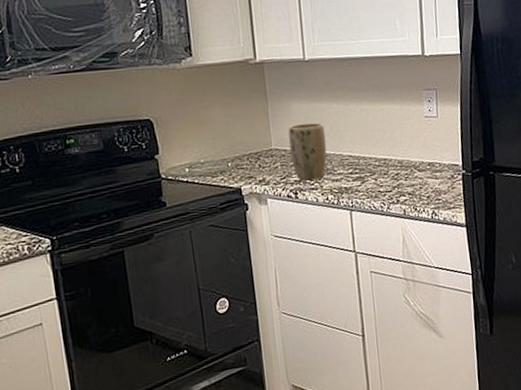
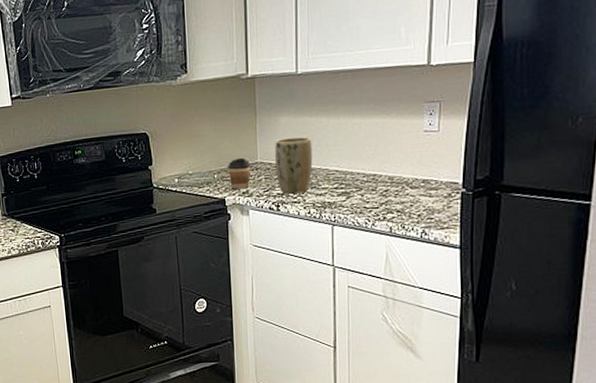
coffee cup: none [241,144,266,178] -> present [228,157,252,189]

